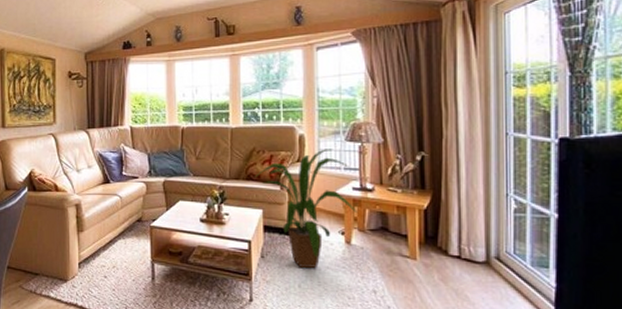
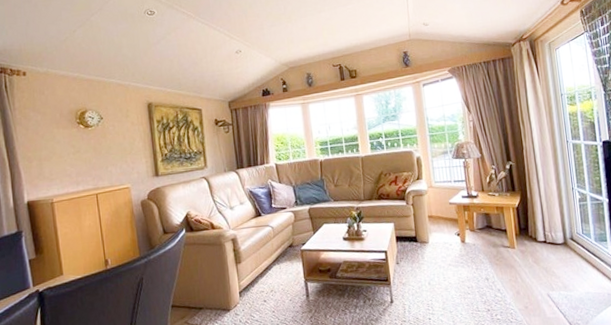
house plant: present [254,149,357,269] -> none [384,166,468,269]

